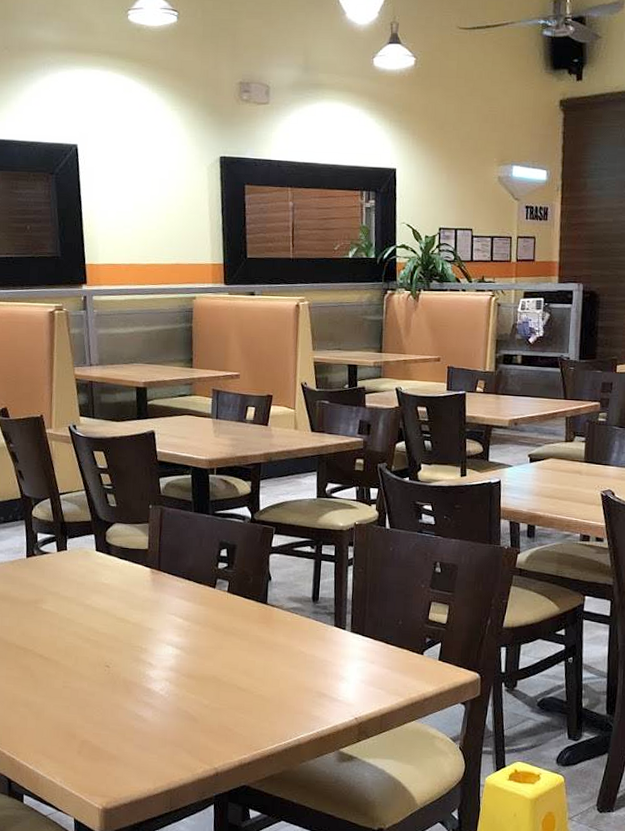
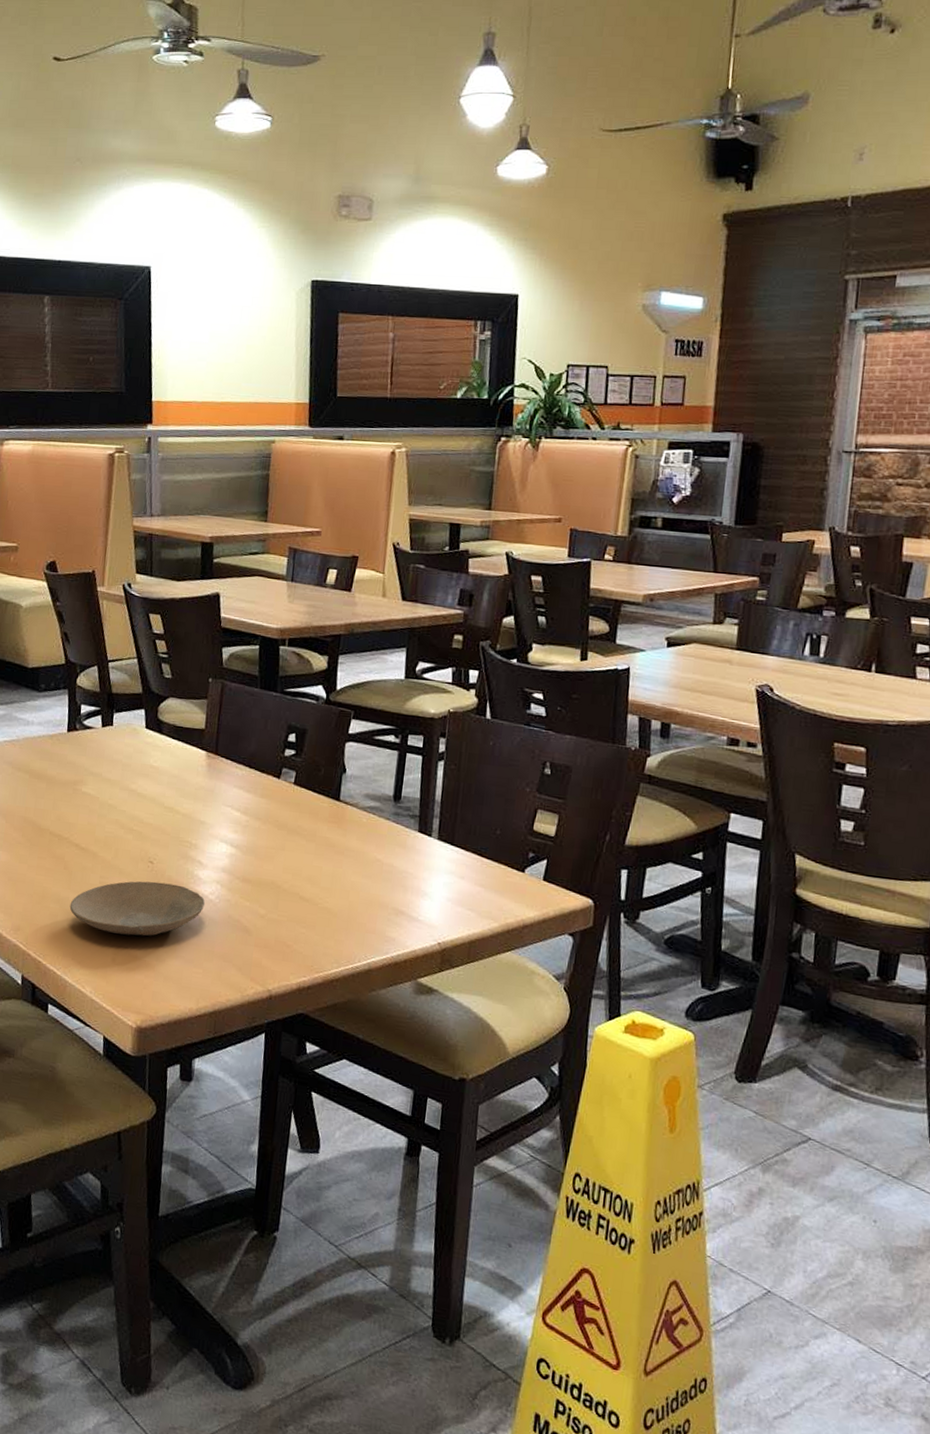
plate: none [37,683,157,731] -> present [69,881,206,936]

